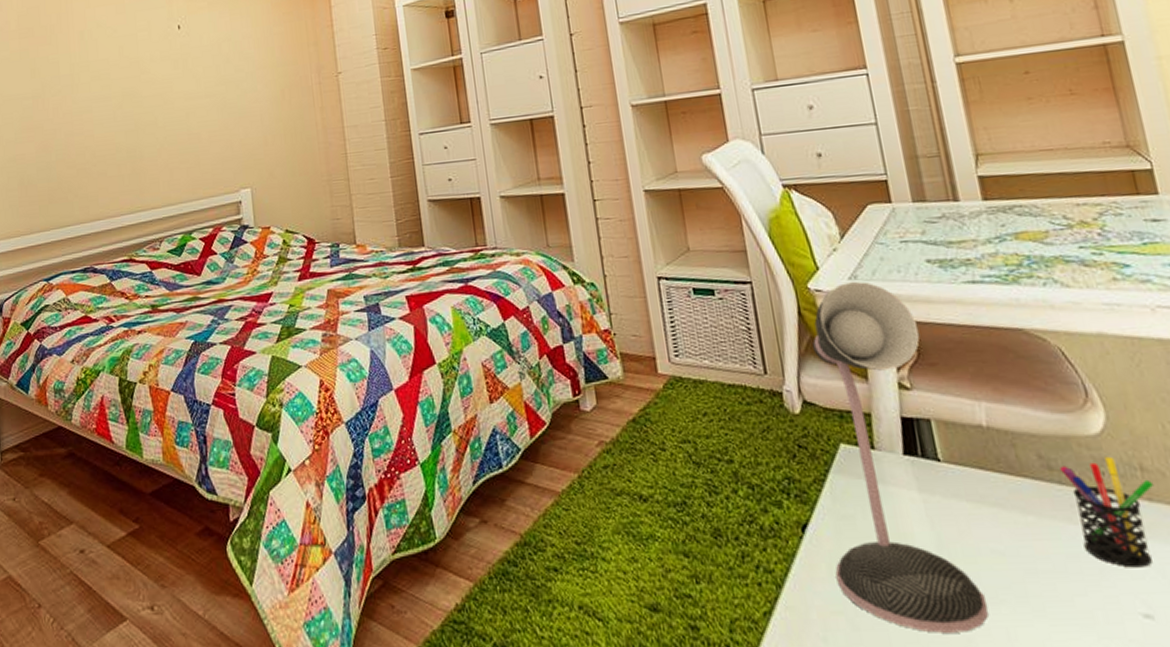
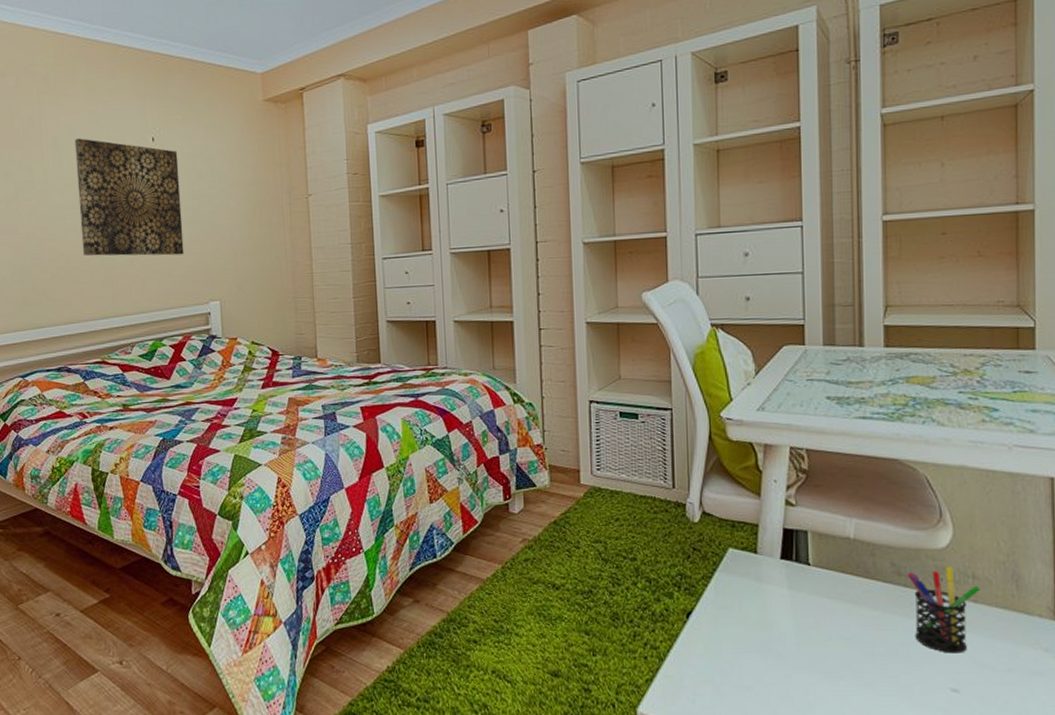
wall art: none [101,30,213,149] -> present [74,138,184,256]
desk lamp: present [812,281,988,633] -> none [709,412,828,699]

